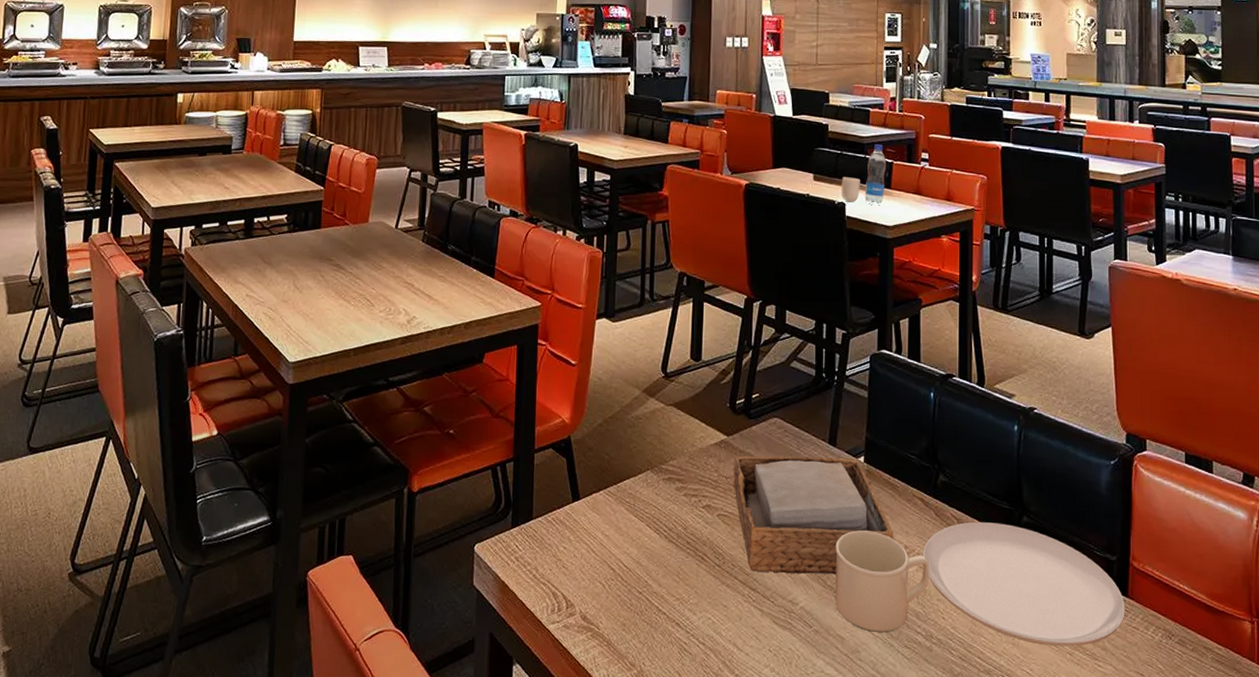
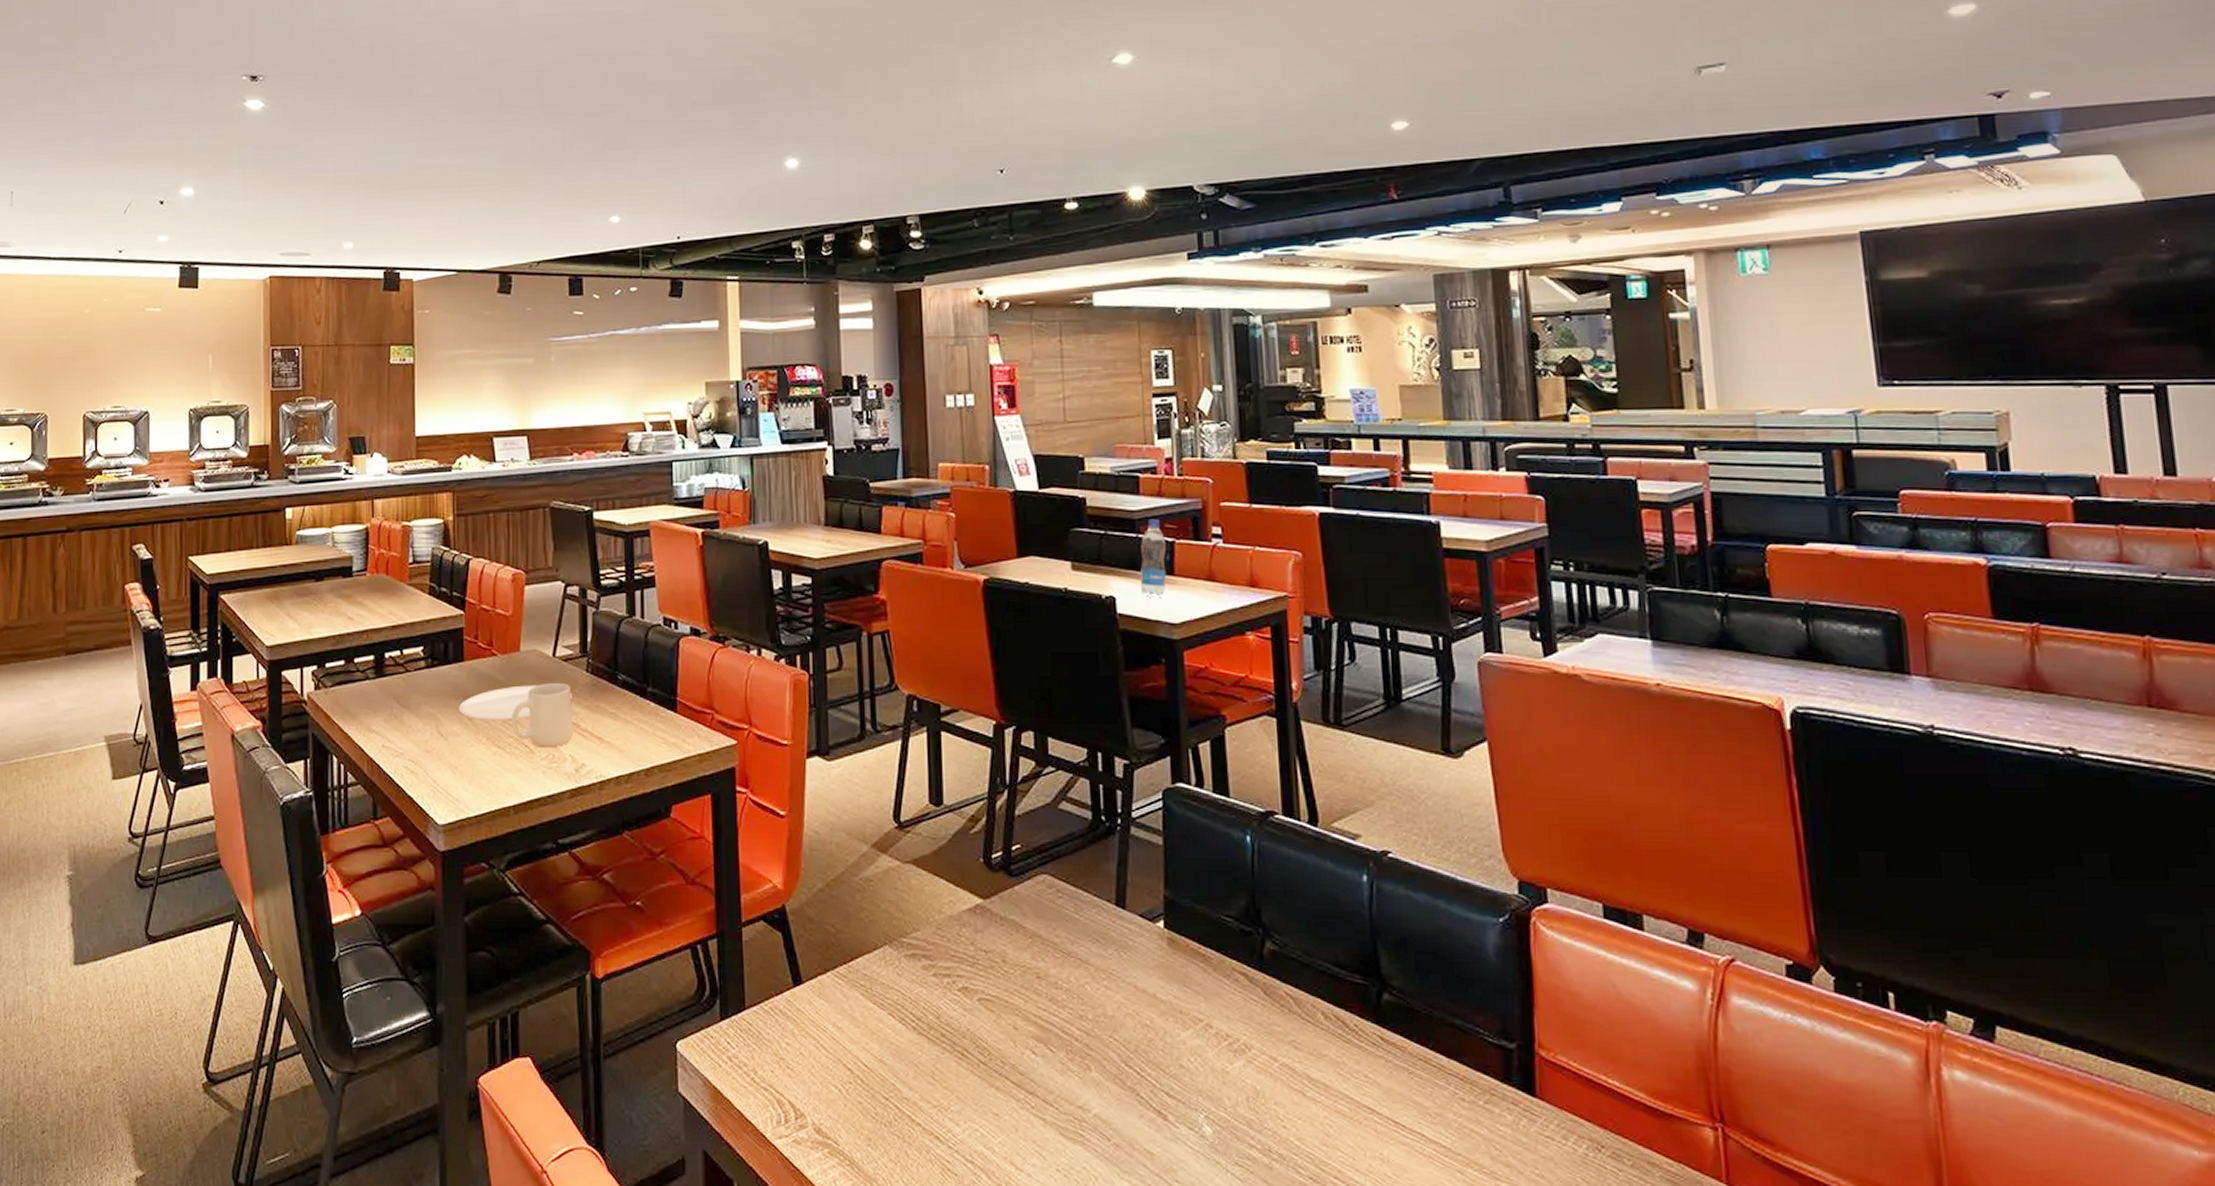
plate: none [313,250,409,279] -> present [459,685,572,721]
cup: none [356,249,409,303] -> present [510,682,574,748]
napkin holder: present [733,455,893,574] -> none [994,922,1209,1072]
mug: present [835,530,930,633] -> none [1134,1015,1263,1146]
cup: present [841,177,860,203] -> none [1108,563,1134,596]
plate: present [922,522,1125,647] -> none [1250,1001,1534,1163]

